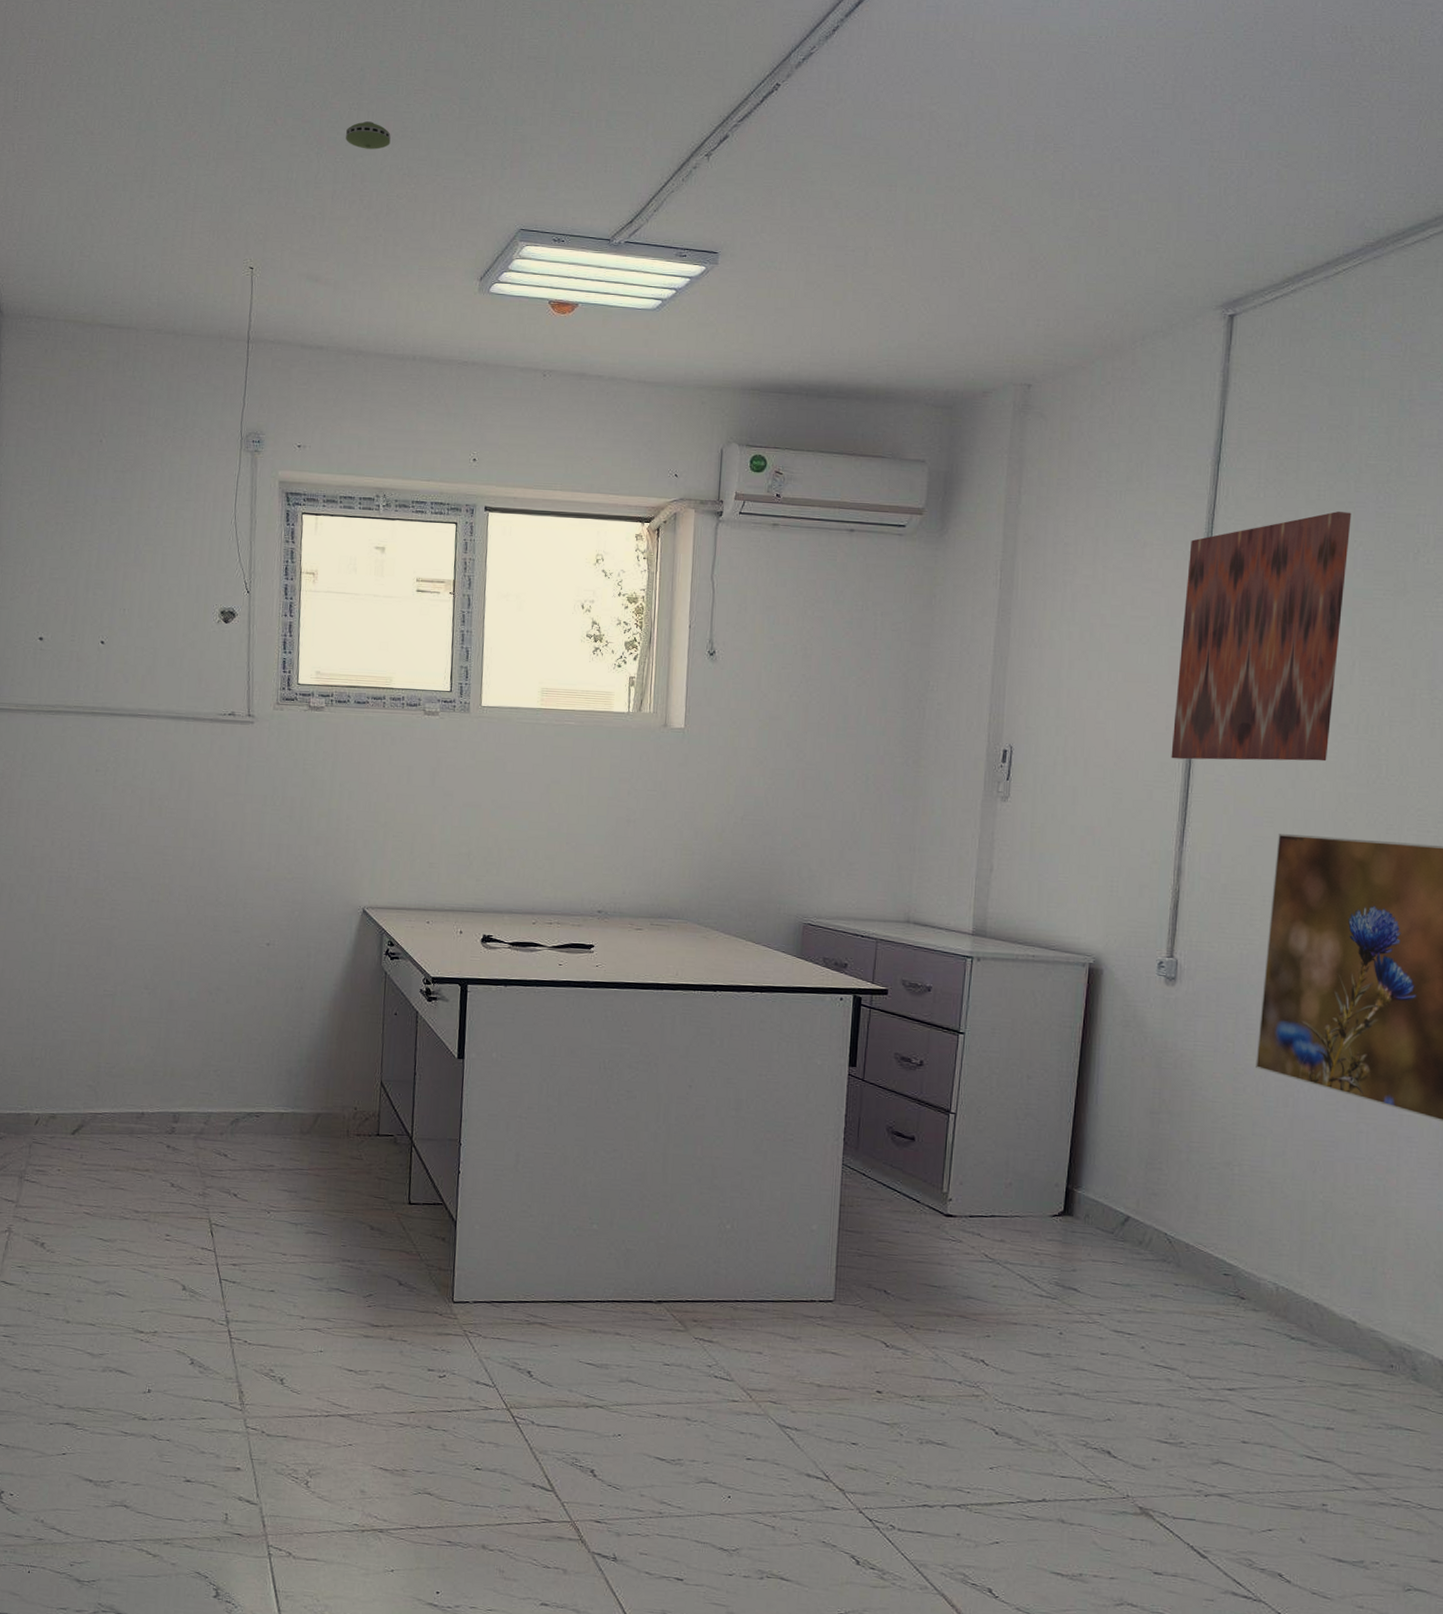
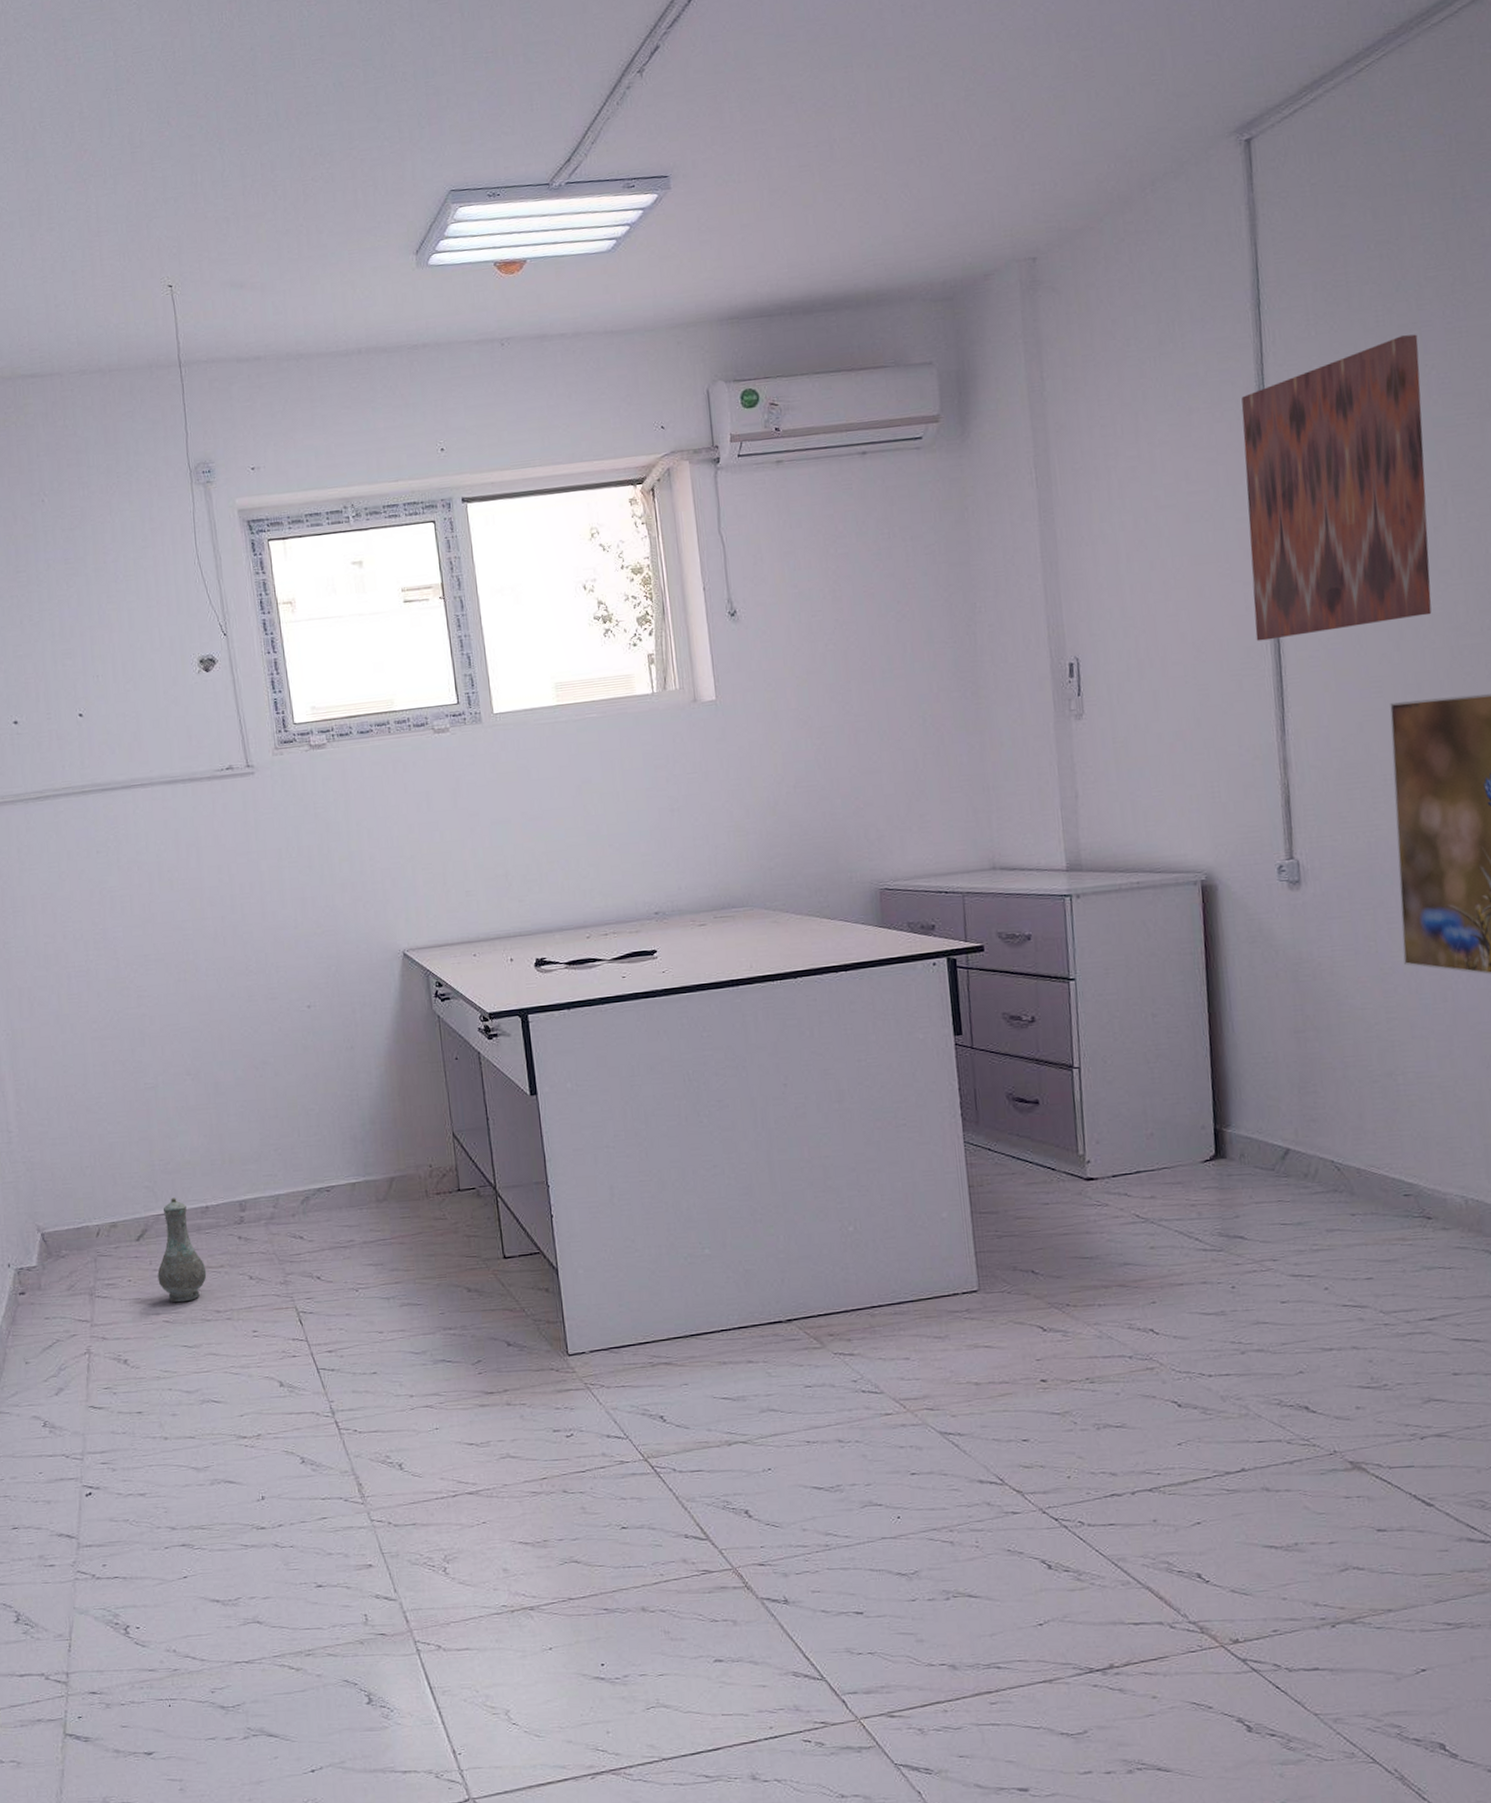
vase: none [85,1099,132,1198] -> present [157,1197,207,1303]
smoke detector: present [346,121,391,150] -> none [246,103,296,135]

